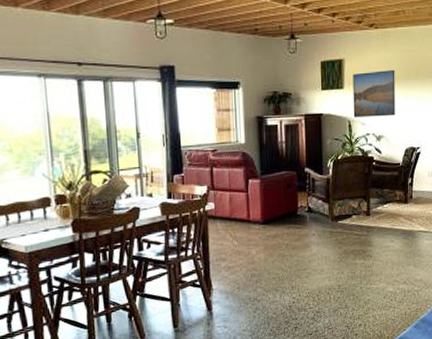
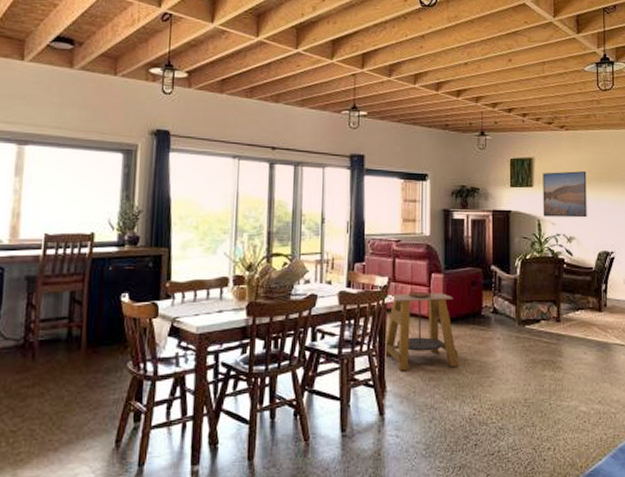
side table: none [207,197,278,271] -> present [384,291,459,371]

